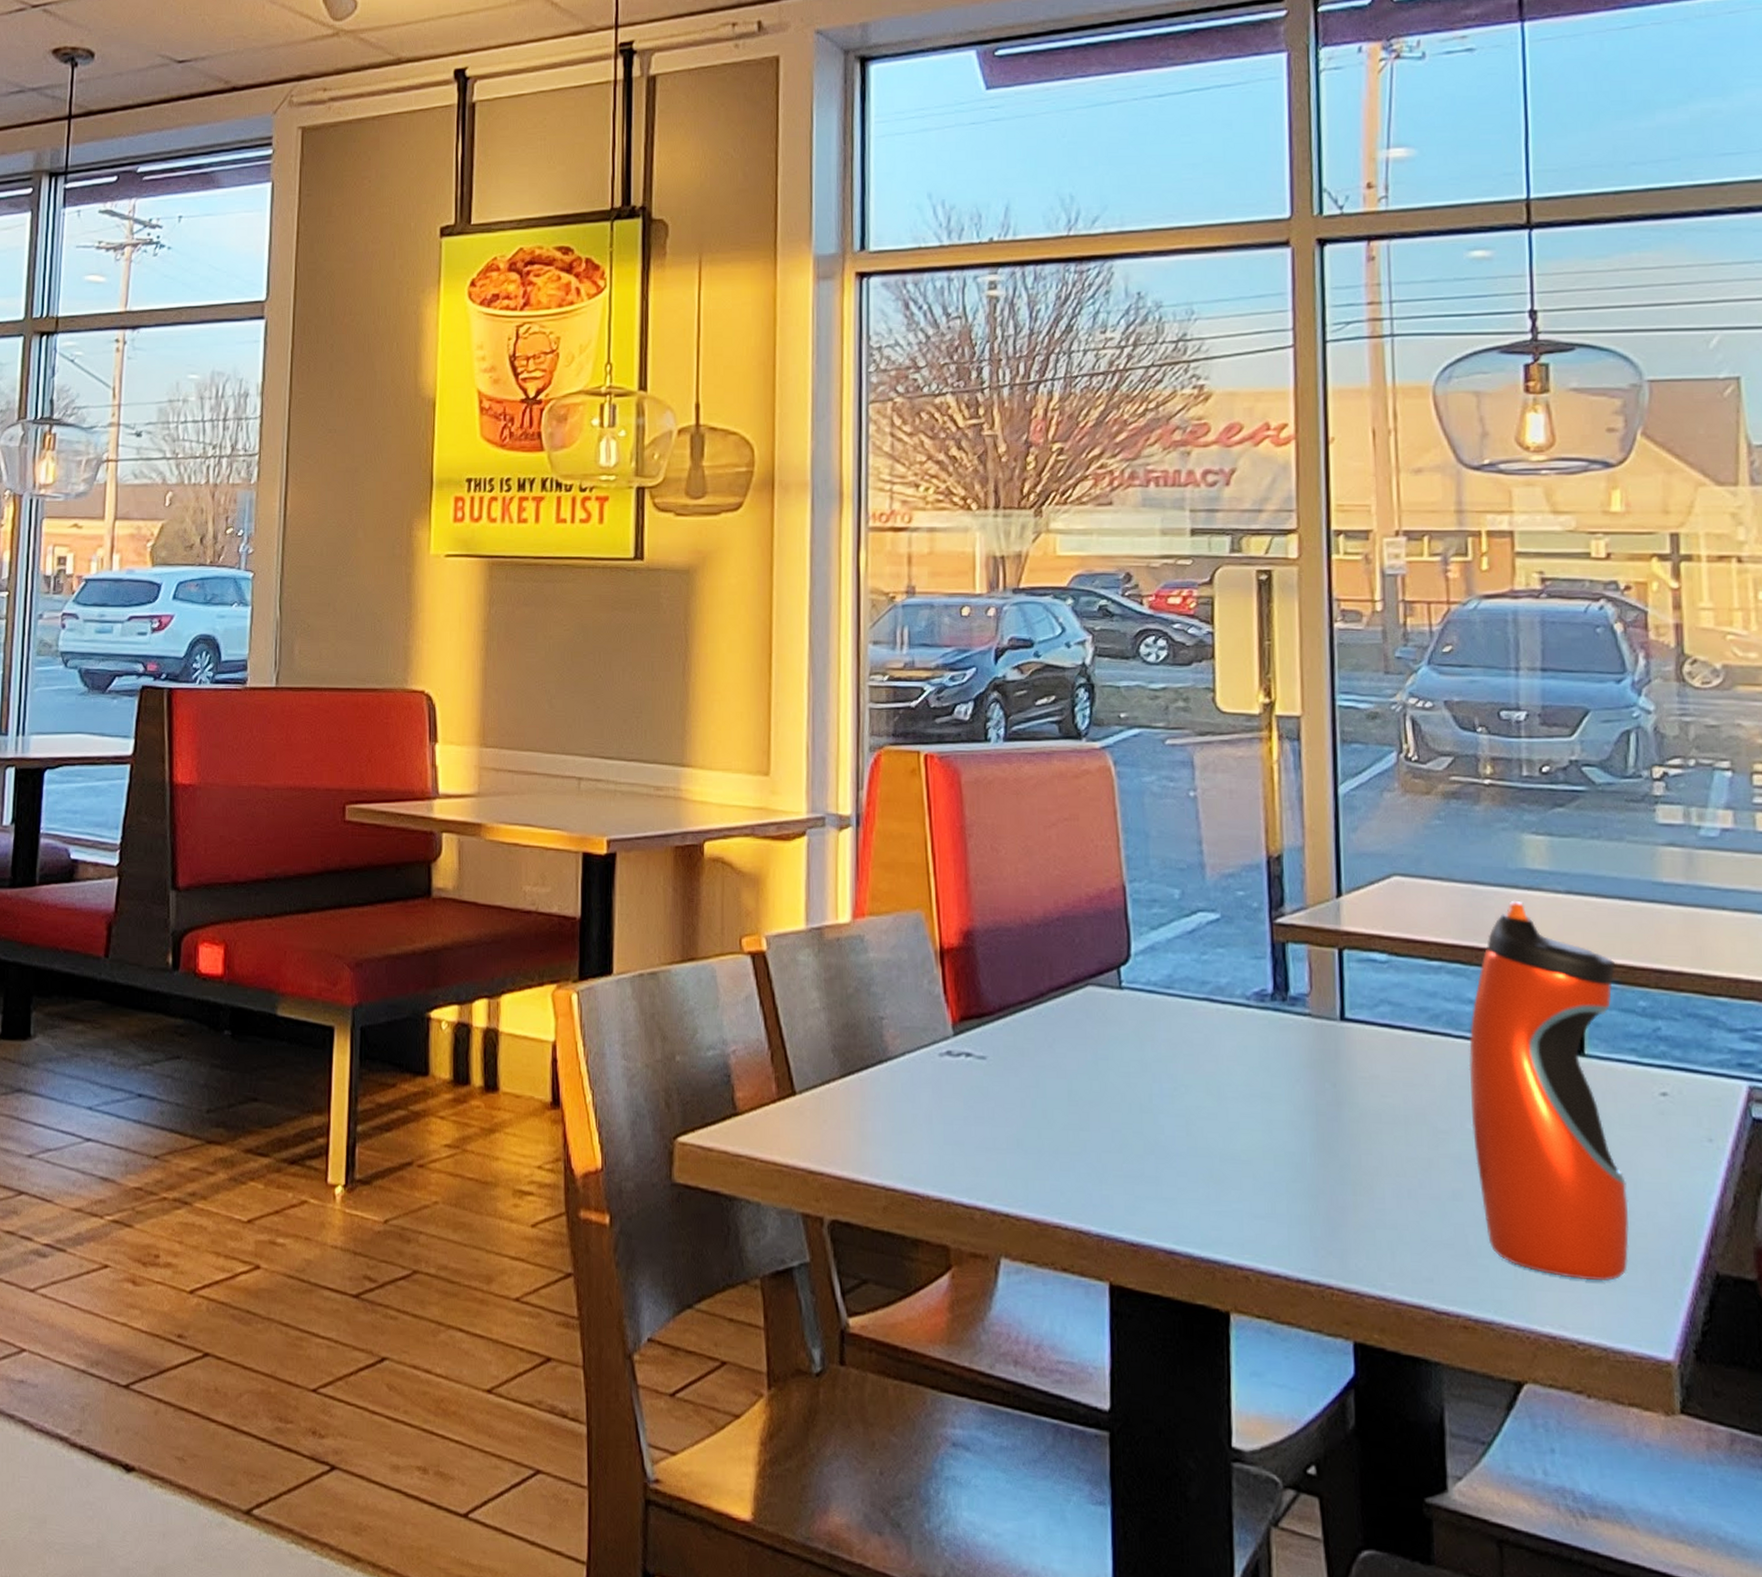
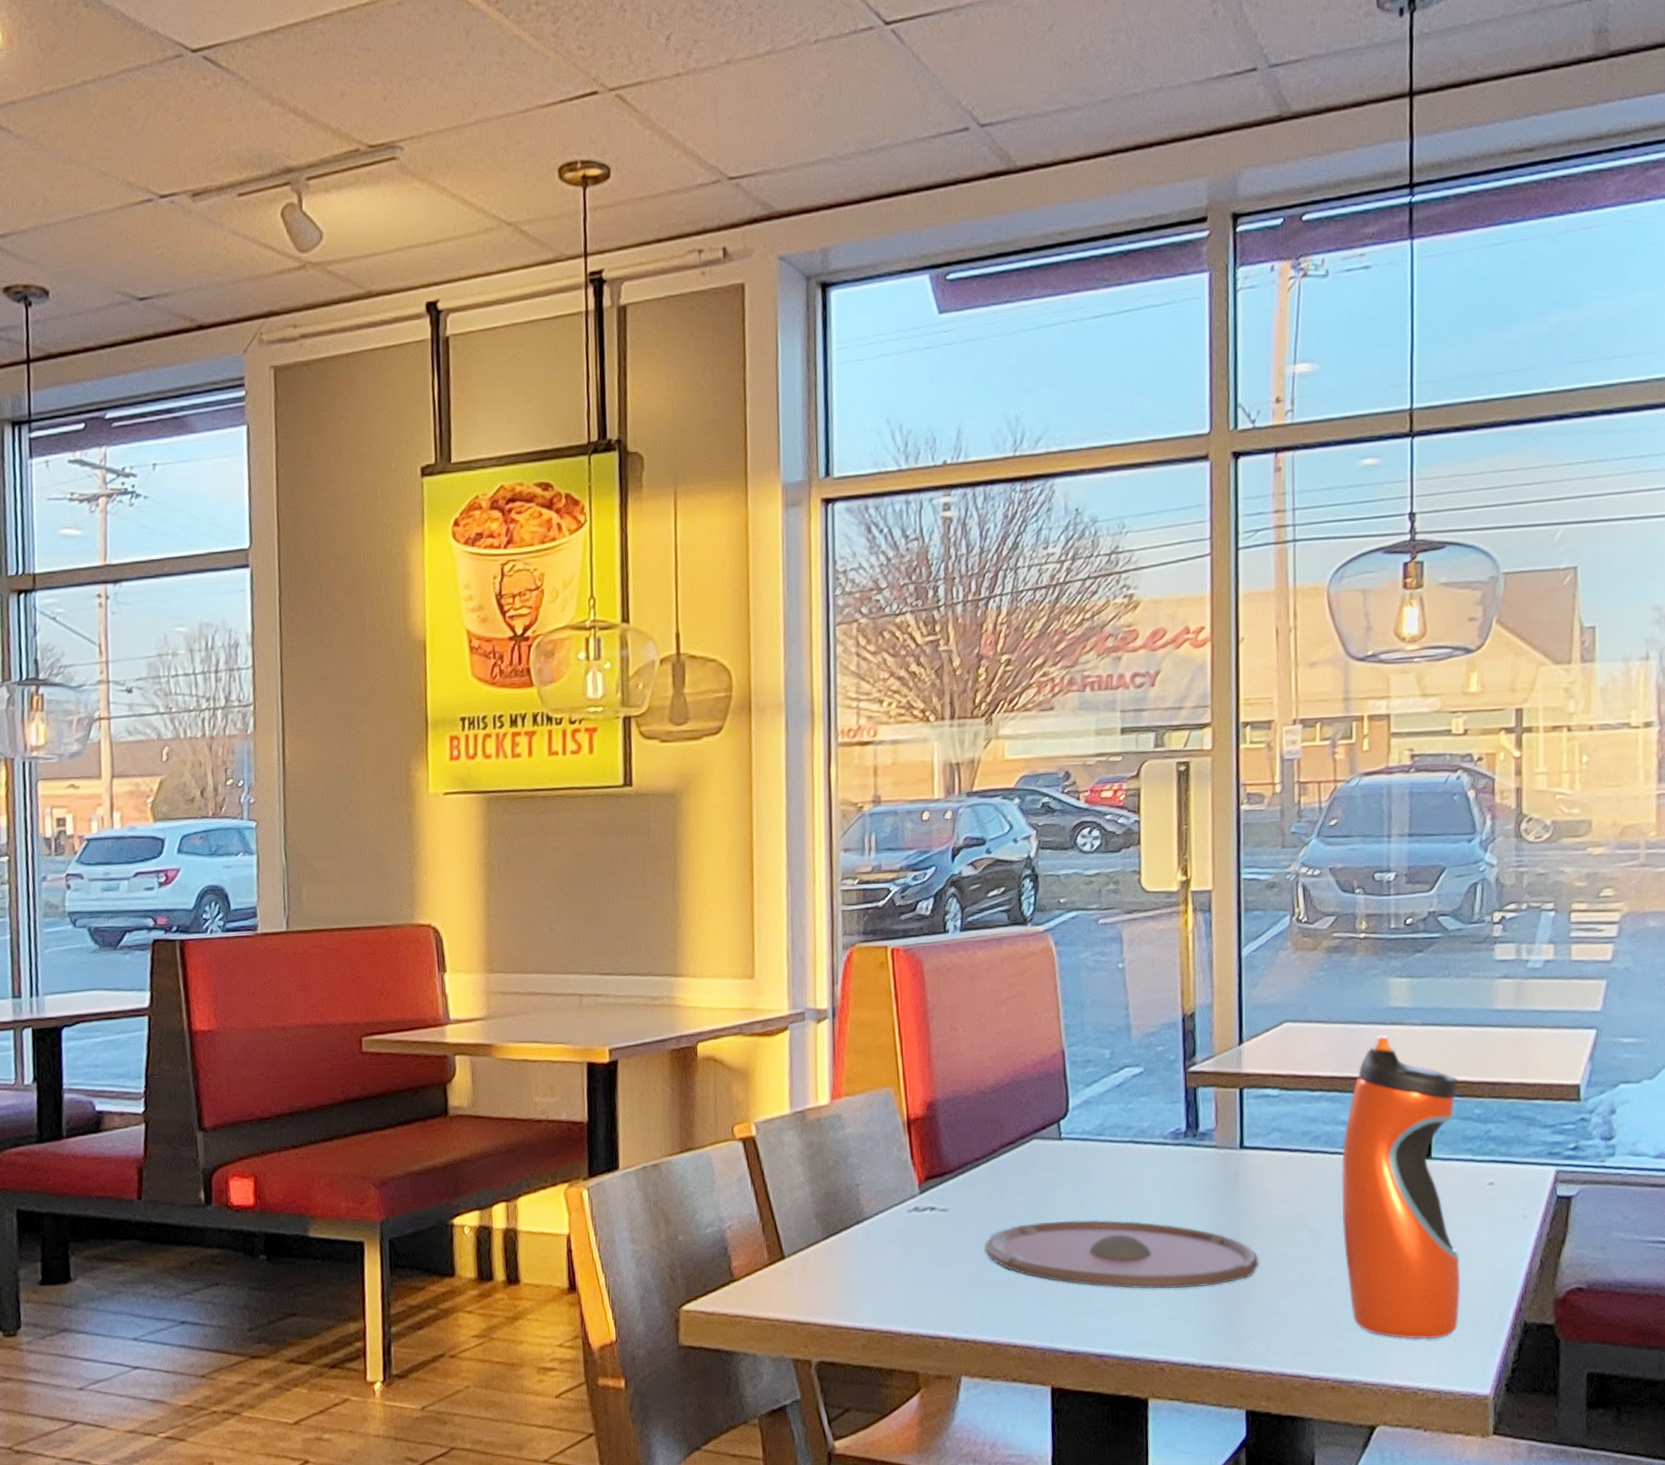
plate: none [1030,1084,1367,1183] -> present [985,1219,1259,1289]

